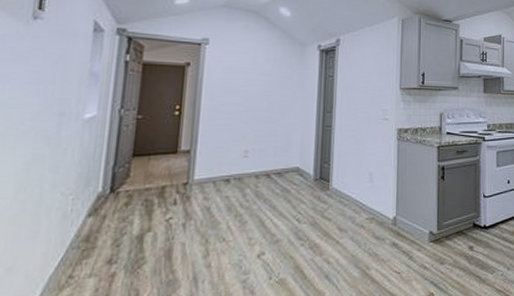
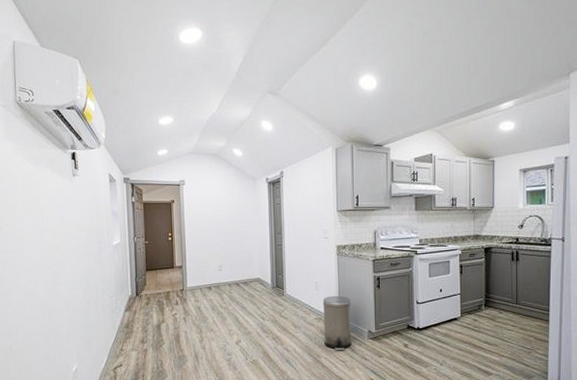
pedal bin: none [376,190,411,258] -> present [322,296,351,350]

